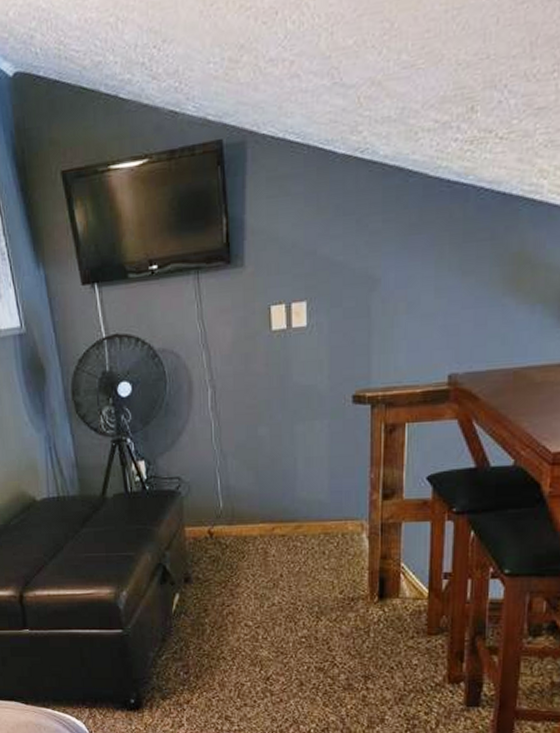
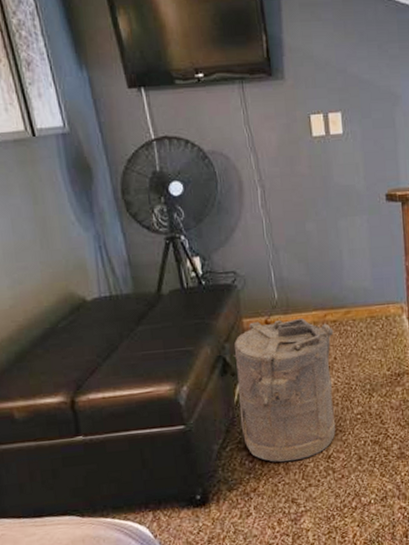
laundry hamper: none [173,529,282,678] -> present [233,317,336,463]

